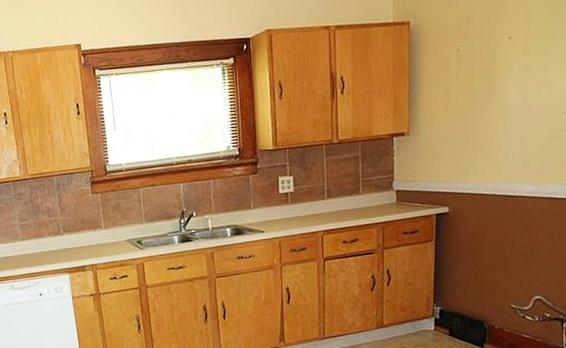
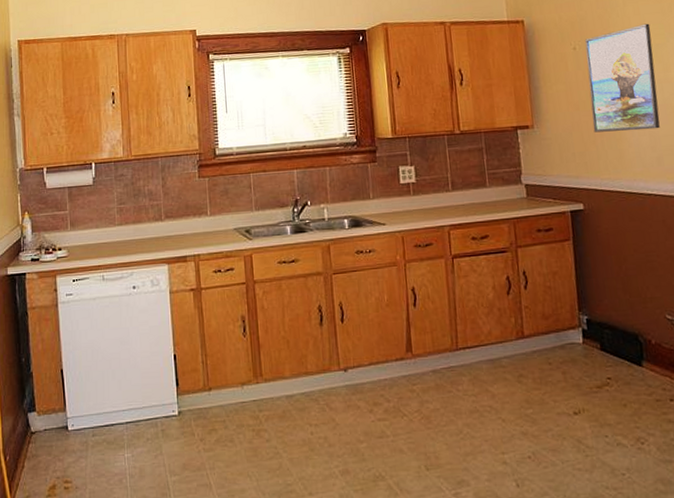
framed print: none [467,20,538,138] -> present [584,23,660,133]

